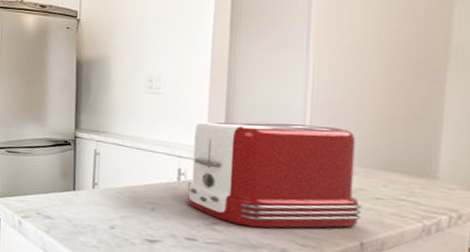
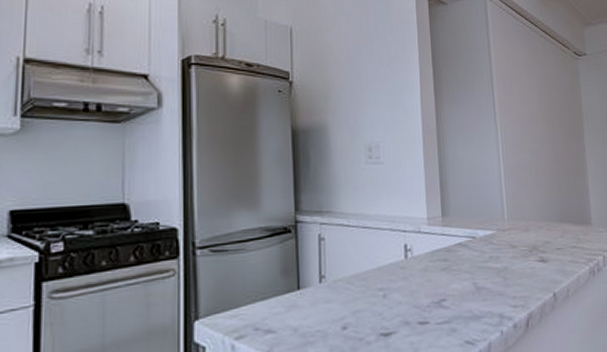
toaster: present [186,122,361,228] -> none [414,186,551,297]

